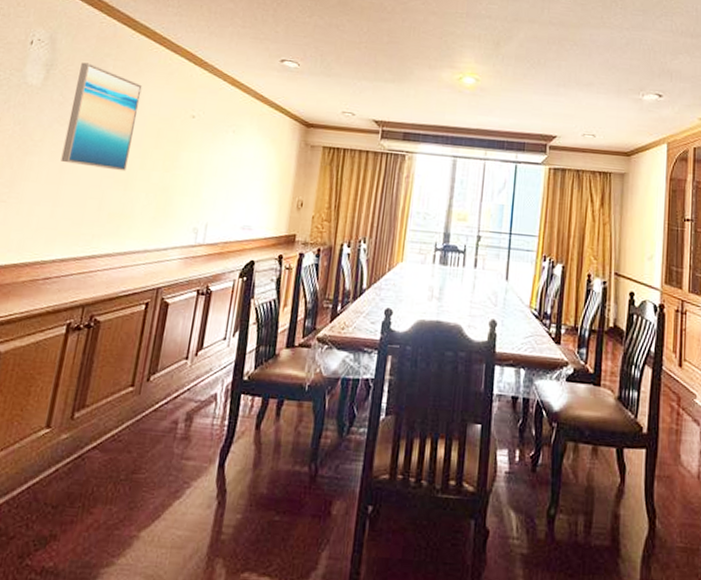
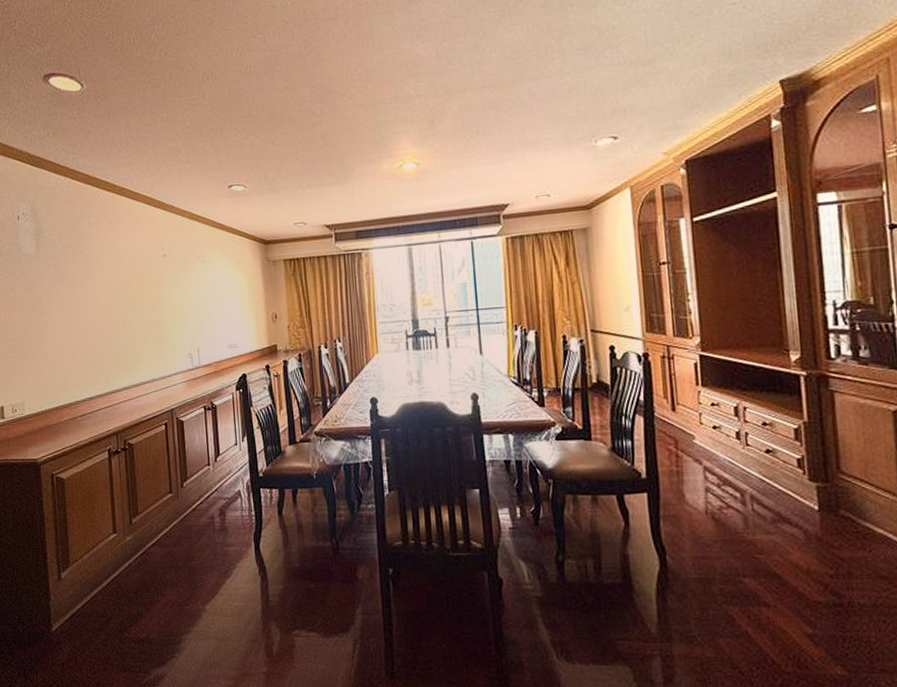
wall art: present [61,62,143,172] -> none [62,225,121,317]

